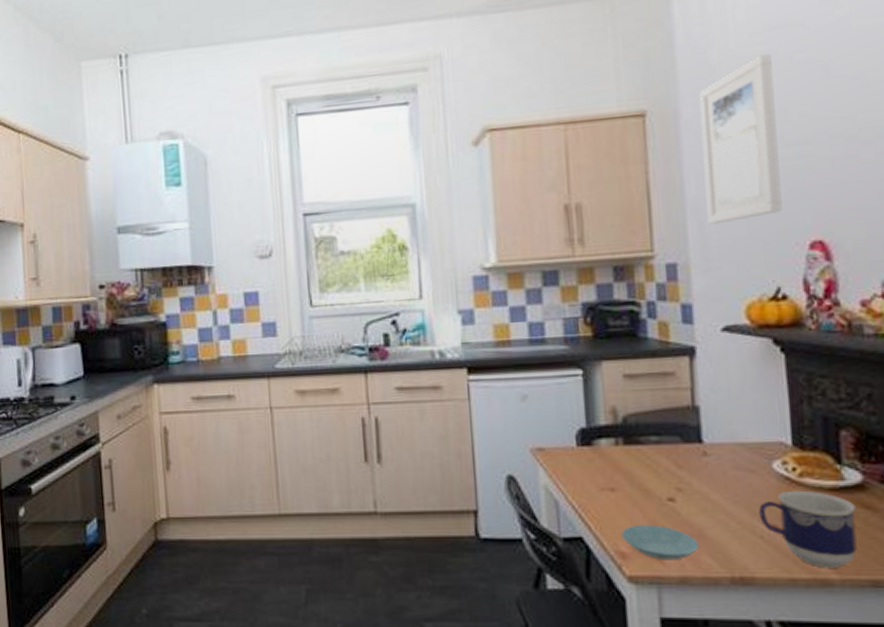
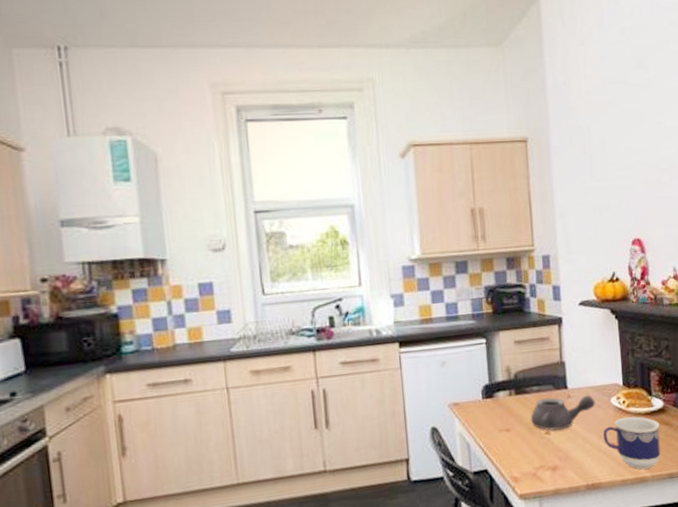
saucer: present [621,524,700,560] -> none [514,453,567,479]
teapot: none [645,451,747,497] -> present [530,395,596,431]
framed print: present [698,54,782,225] -> none [562,102,616,226]

